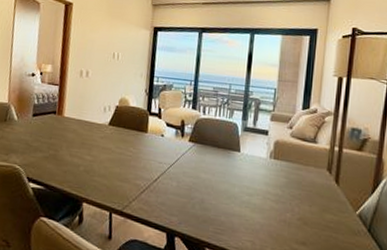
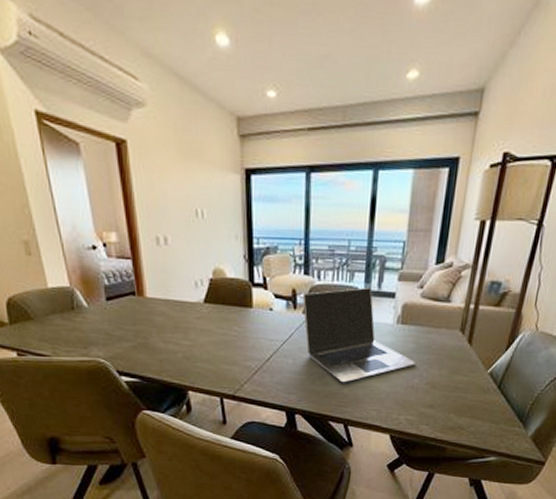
laptop: none [189,123,289,210] -> present [302,286,417,383]

